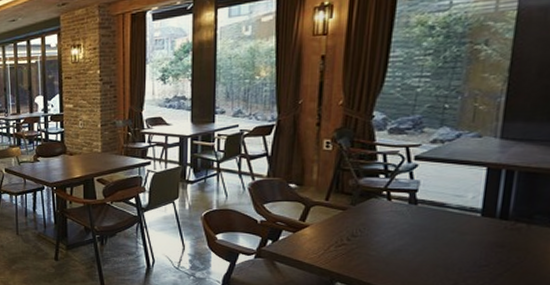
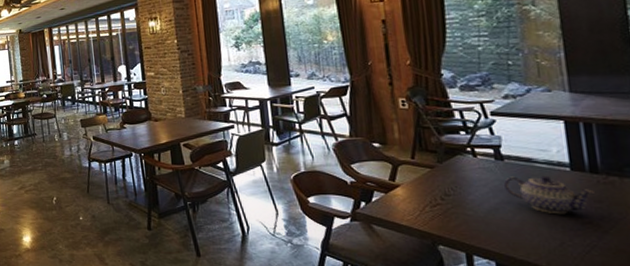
teapot: none [412,220,501,257] -> present [504,175,596,215]

